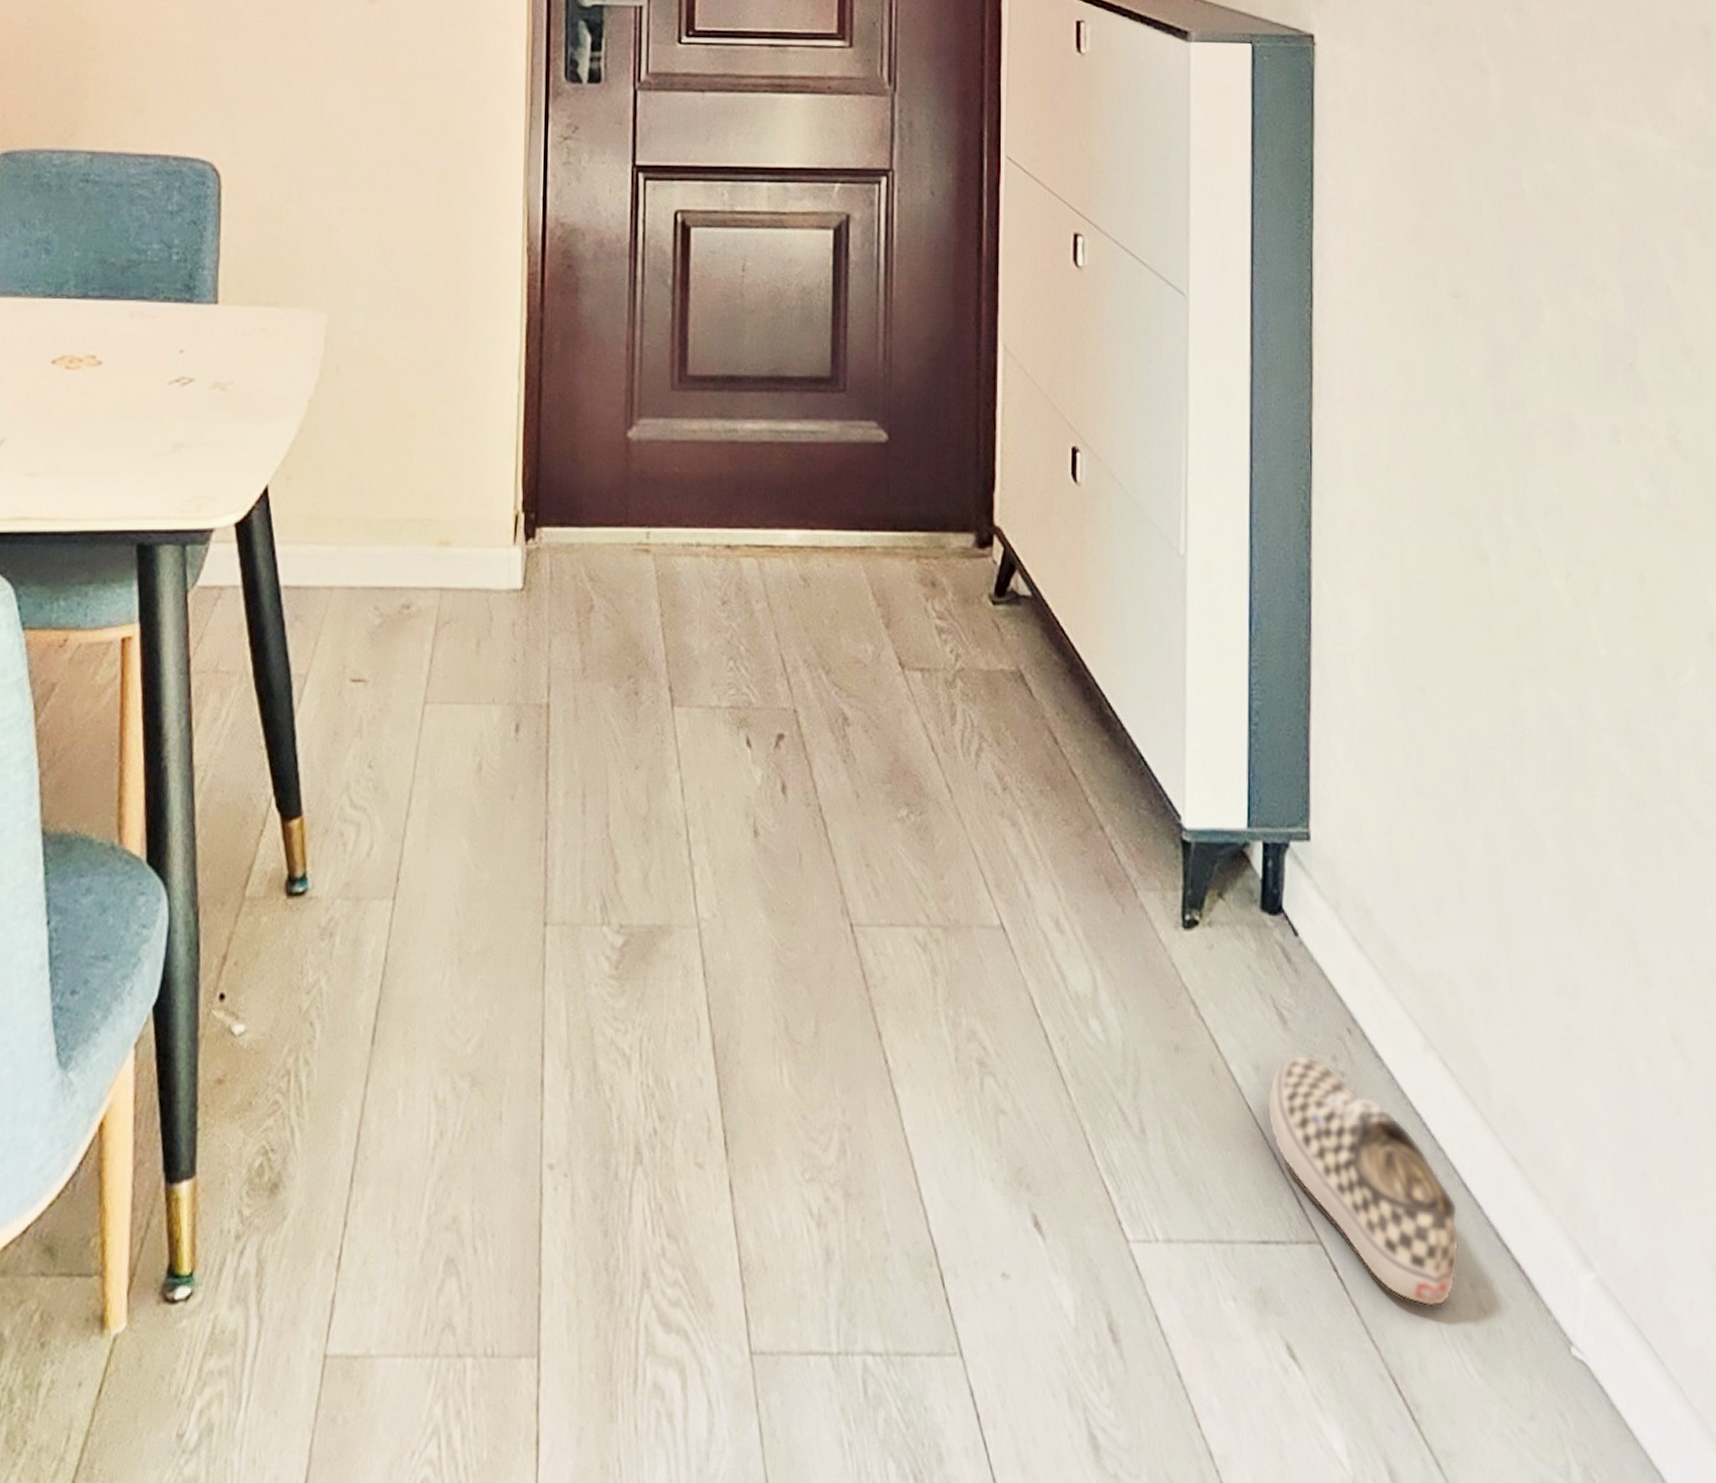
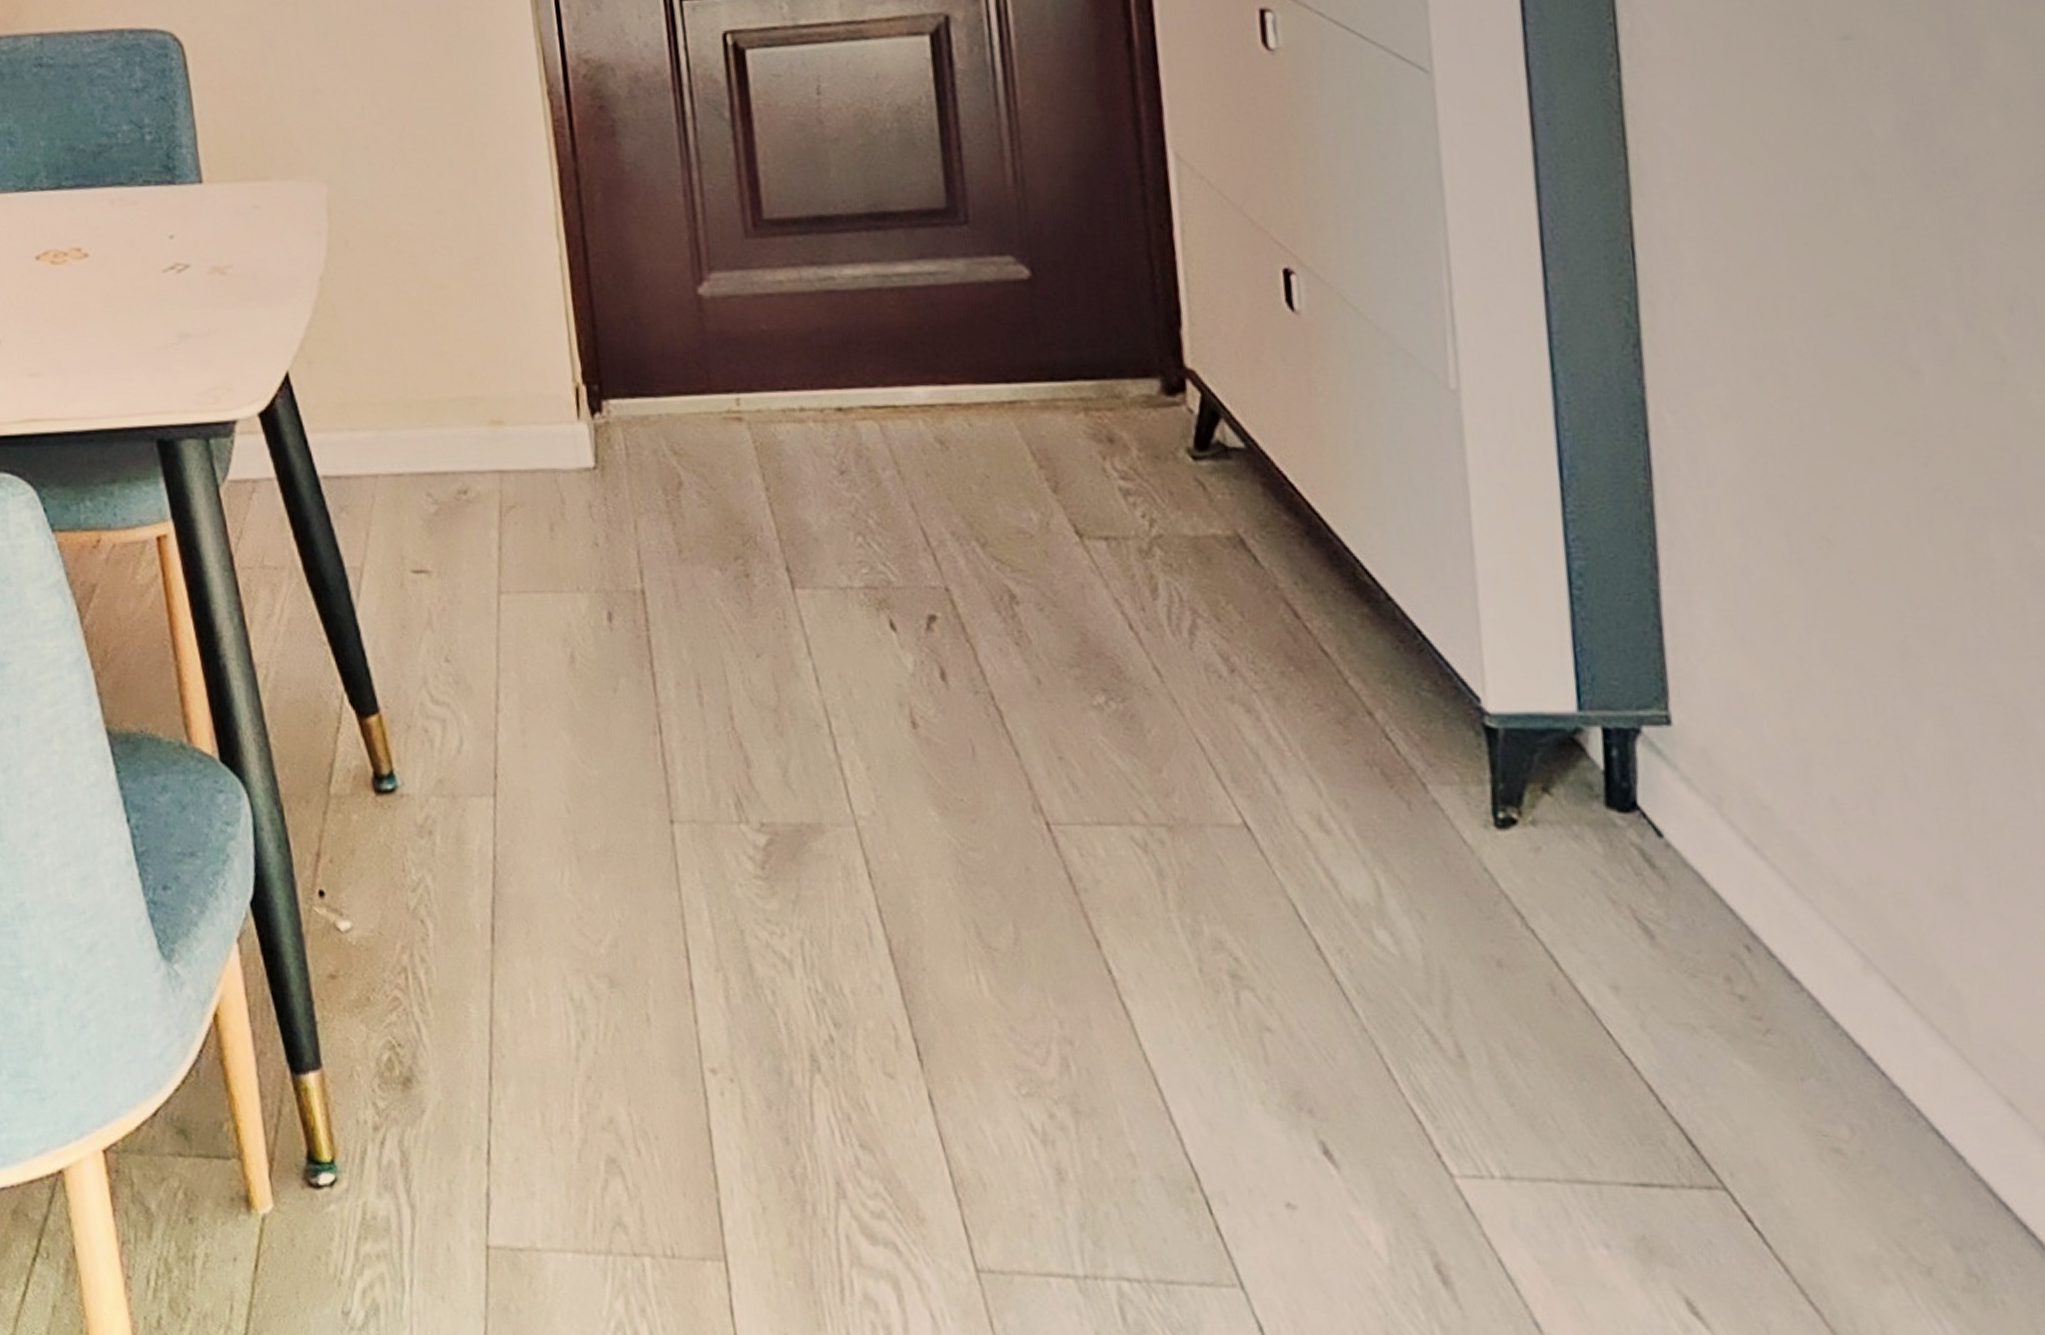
sneaker: present [1266,1055,1459,1306] -> none [1633,974,1934,1269]

